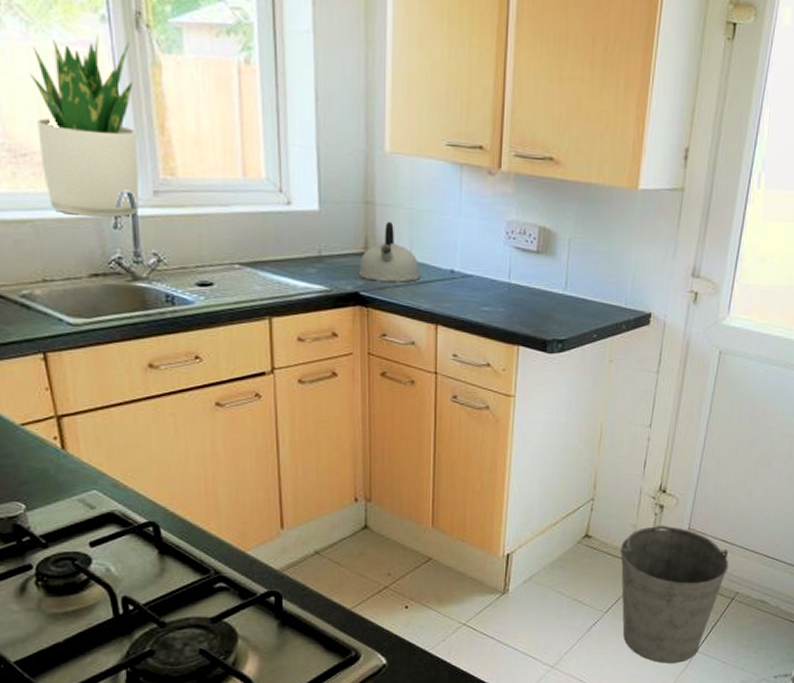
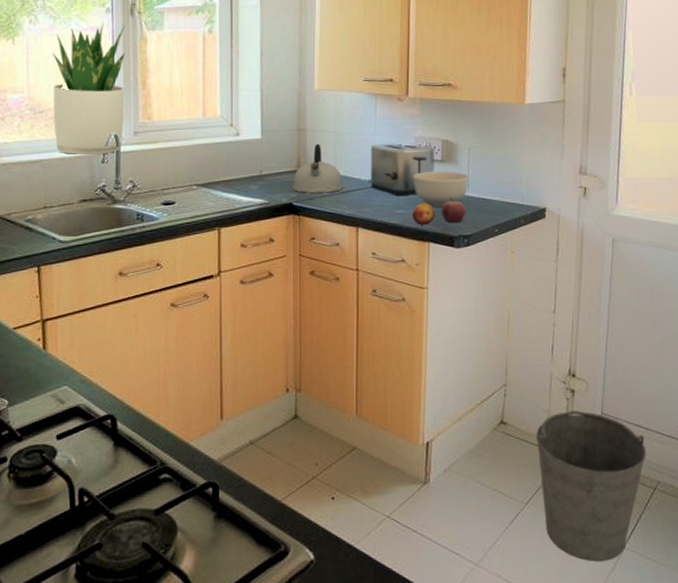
toaster: none [452,226,530,291] -> present [370,143,435,195]
fruit: none [501,300,527,326] -> present [412,203,436,225]
bowl: none [502,263,568,307] -> present [412,171,469,208]
fruit: none [533,296,562,324] -> present [441,198,466,222]

